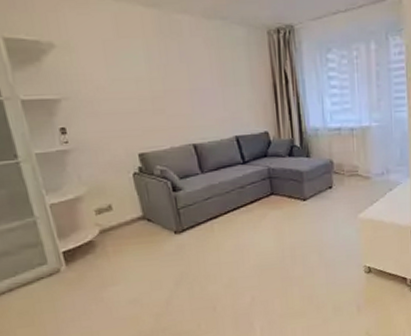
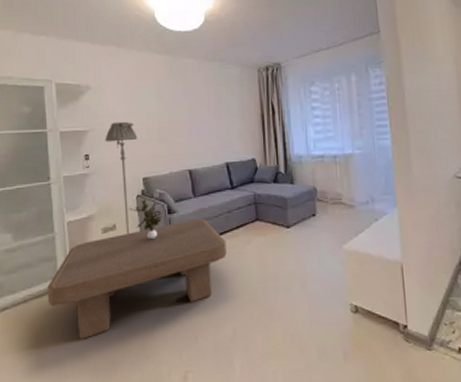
coffee table: none [36,194,241,321] -> present [47,218,227,339]
floor lamp: none [84,88,130,214] -> present [105,121,138,234]
potted plant: none [126,176,167,219] -> present [130,198,162,240]

